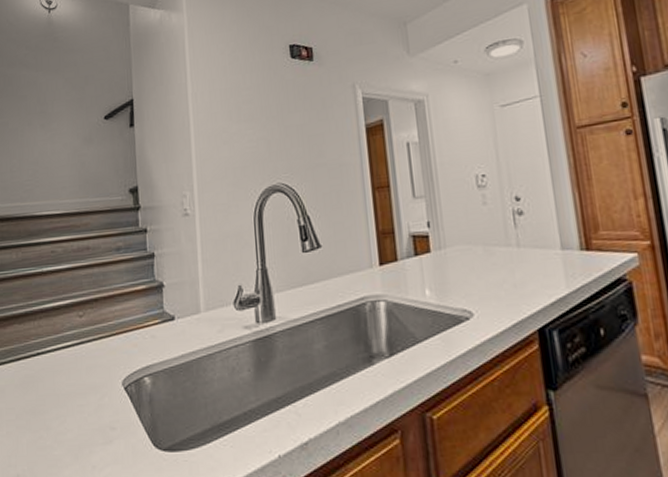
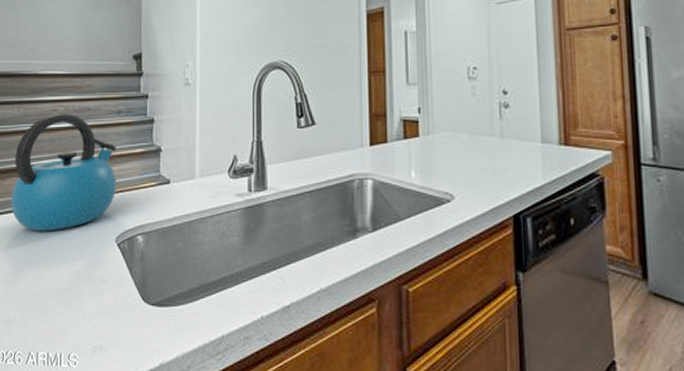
kettle: none [13,254,121,380] -> present [10,114,117,232]

